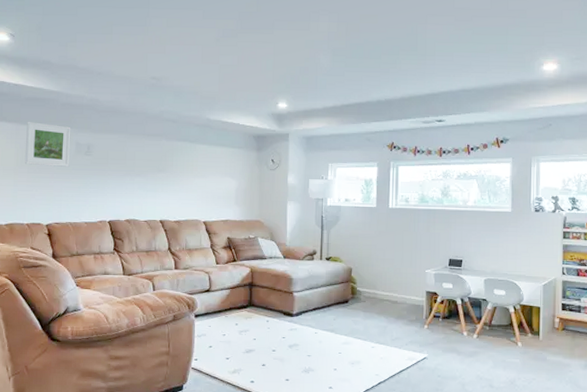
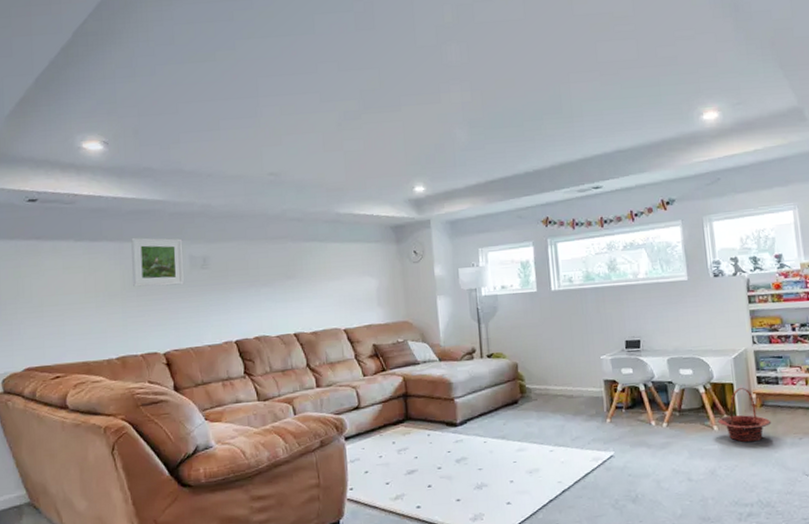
basket: none [522,312,570,359] -> present [717,388,772,442]

